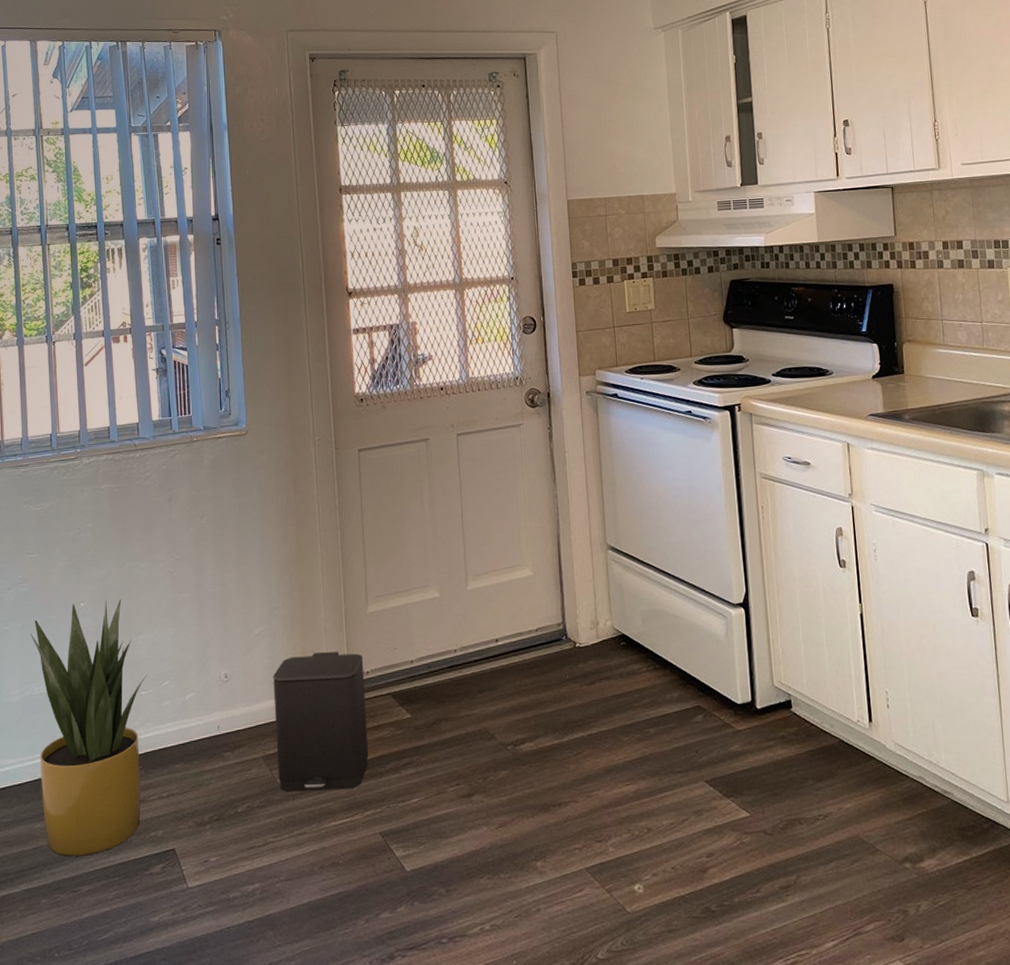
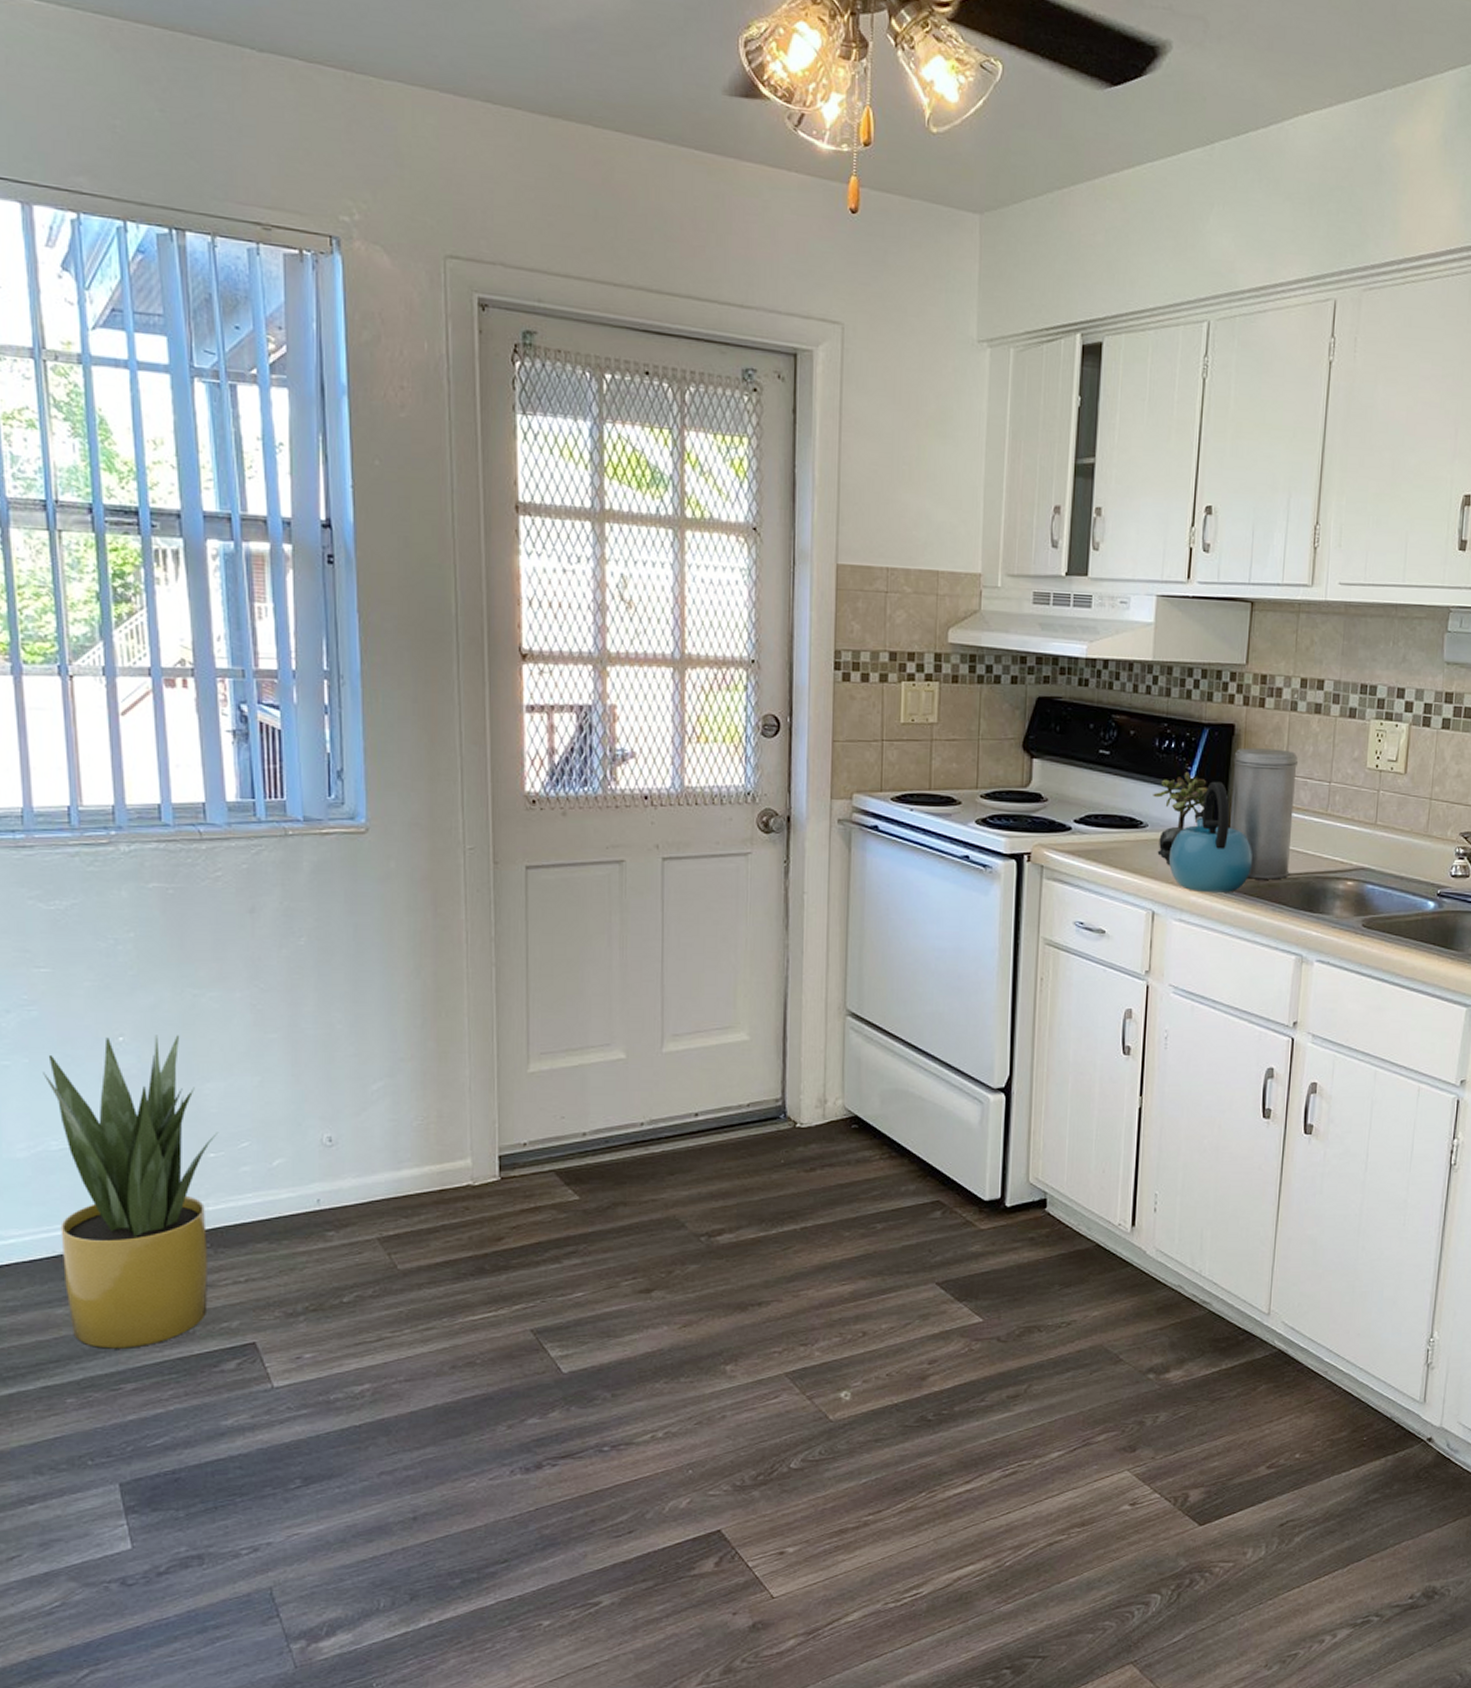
pedal bin: present [273,652,369,791] -> none [396,1117,521,1279]
succulent plant: none [834,326,879,403] -> present [1153,771,1208,865]
kettle: none [854,331,927,424] -> present [1168,781,1253,894]
canister: none [896,300,960,409] -> present [1230,748,1299,880]

